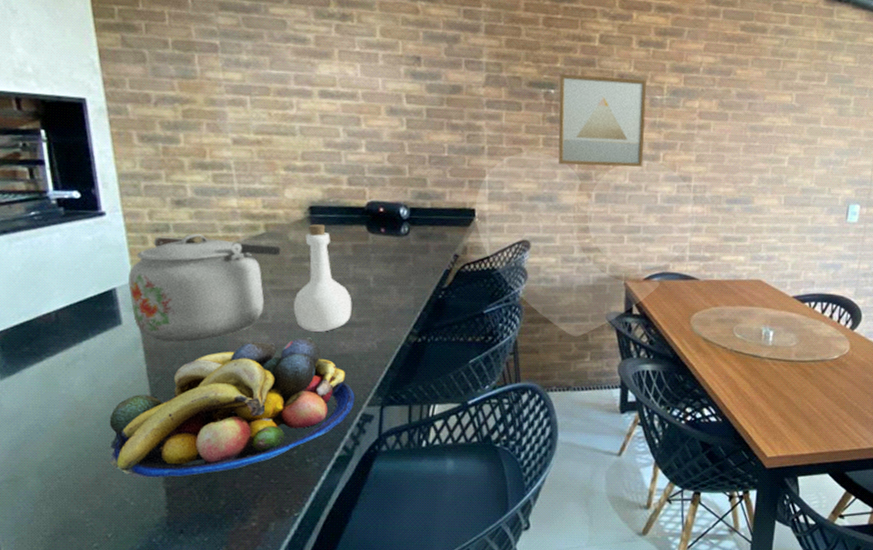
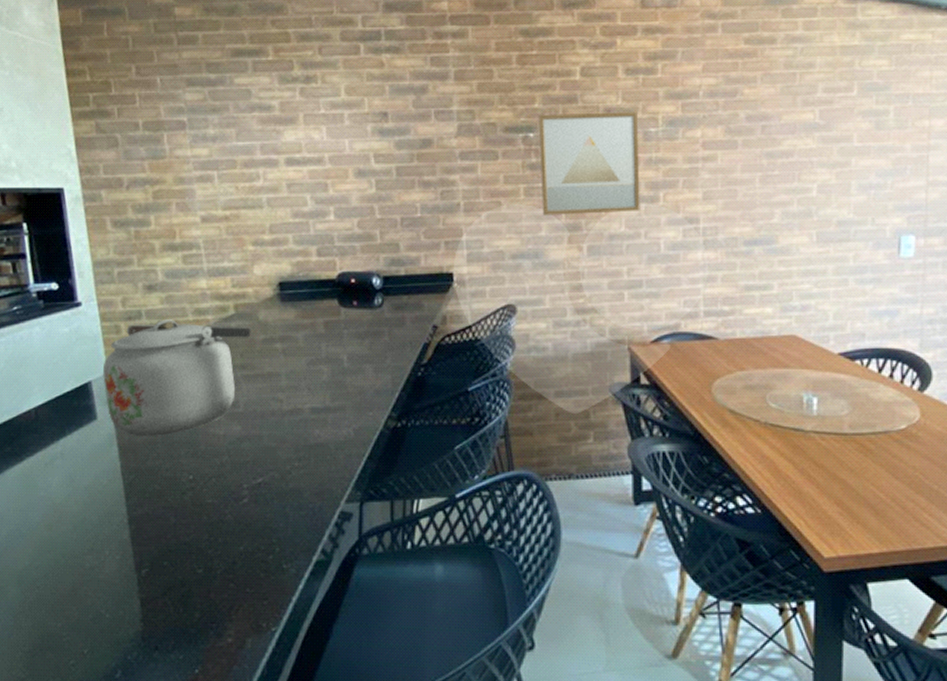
fruit bowl: present [109,337,355,478] -> none [85,426,332,587]
bottle: present [293,224,352,332] -> none [265,301,326,420]

